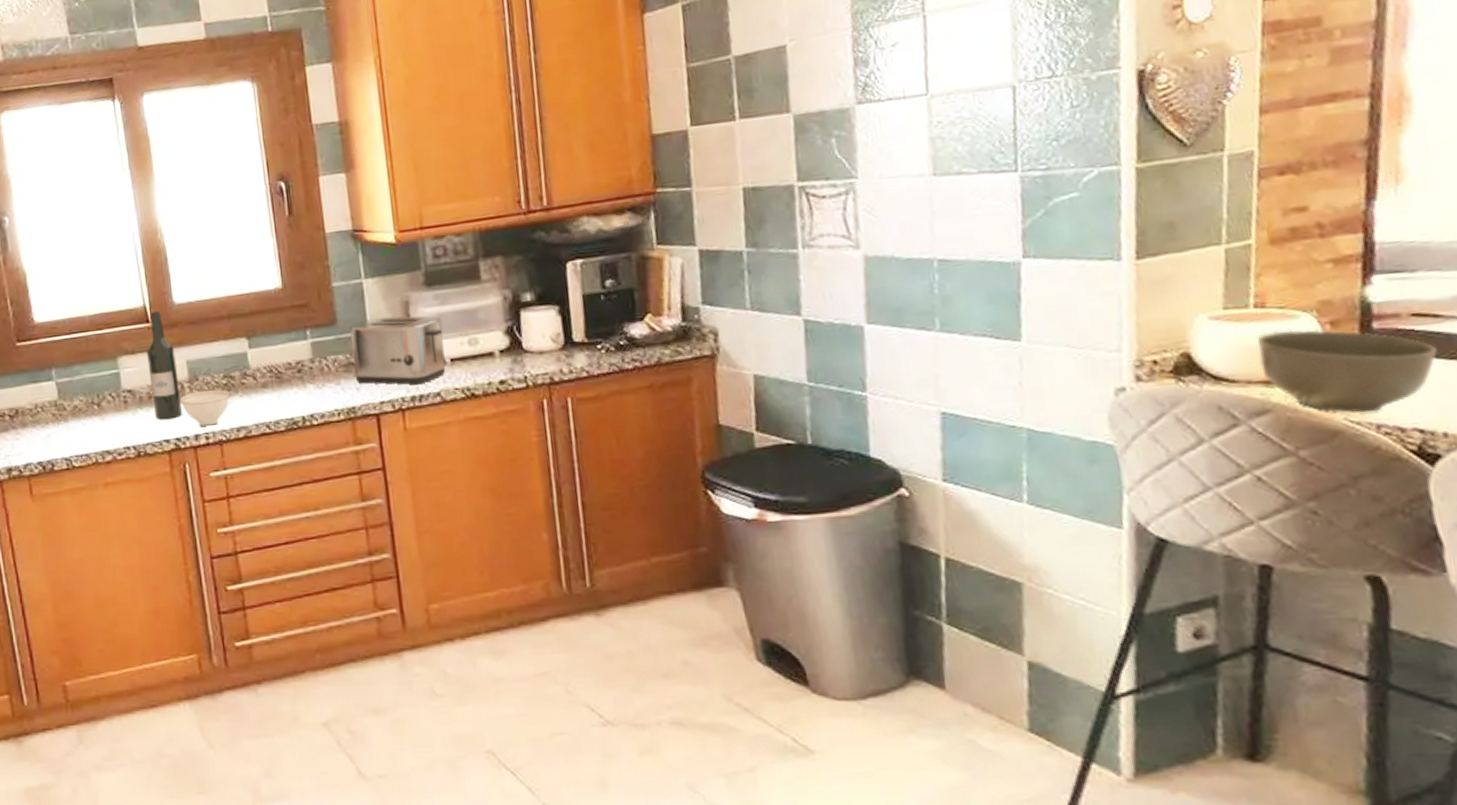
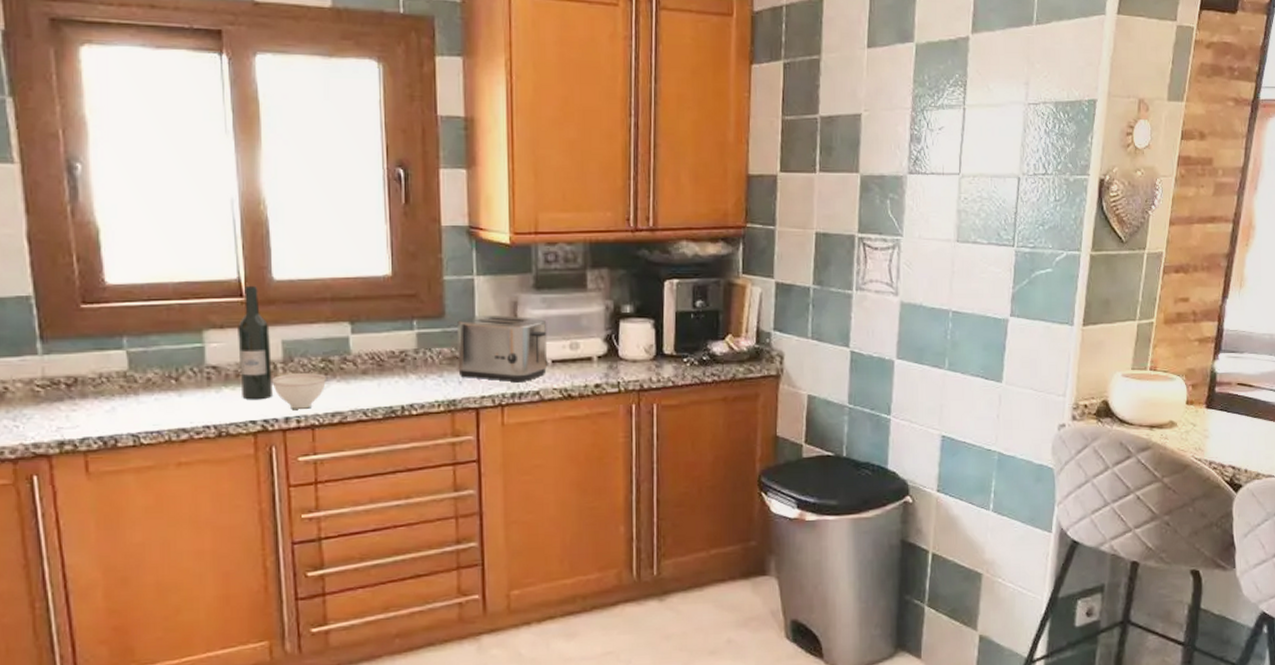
bowl: present [1257,329,1439,412] -> none [1148,389,1249,452]

